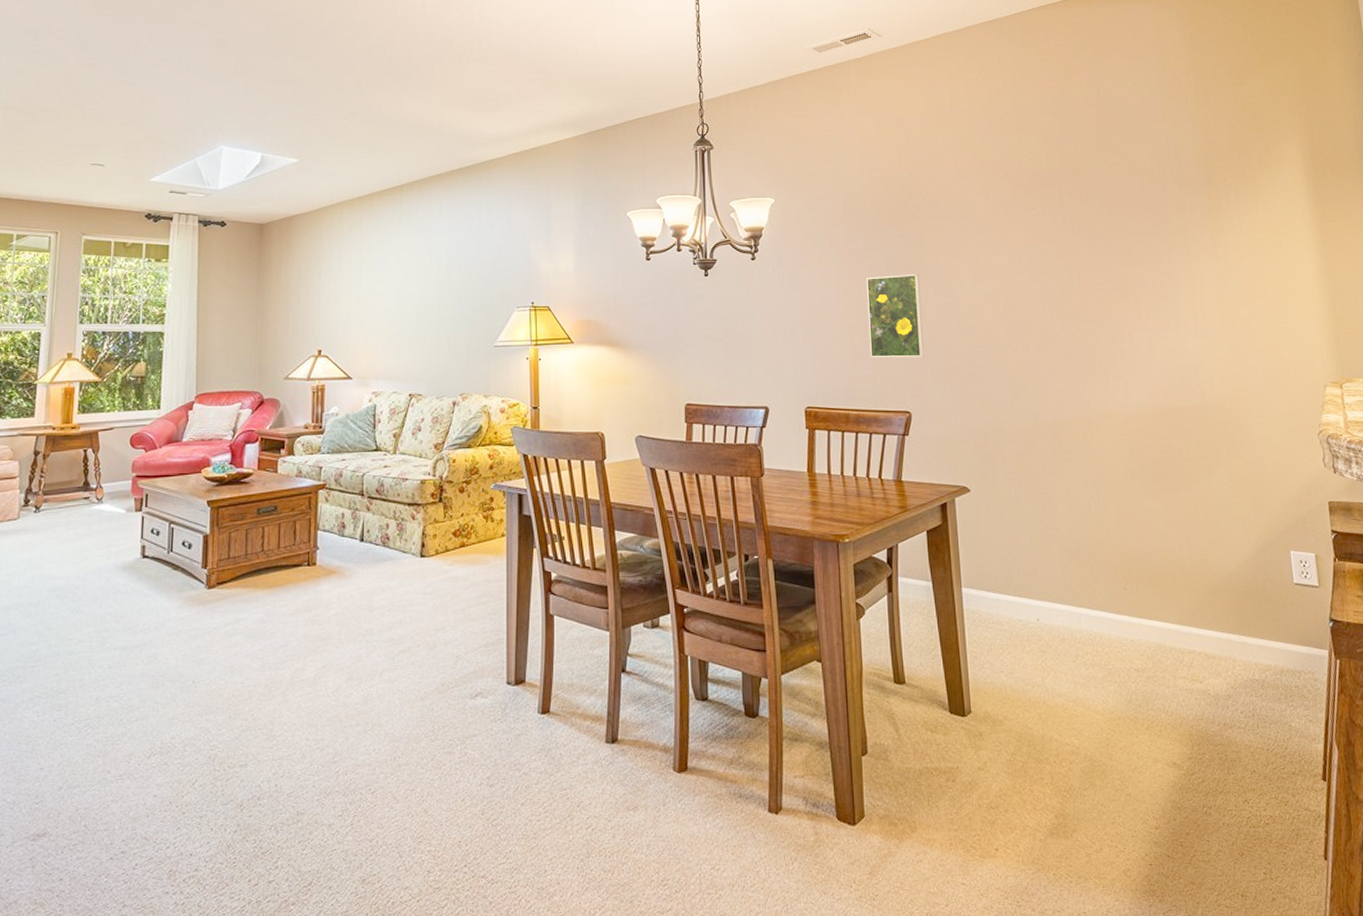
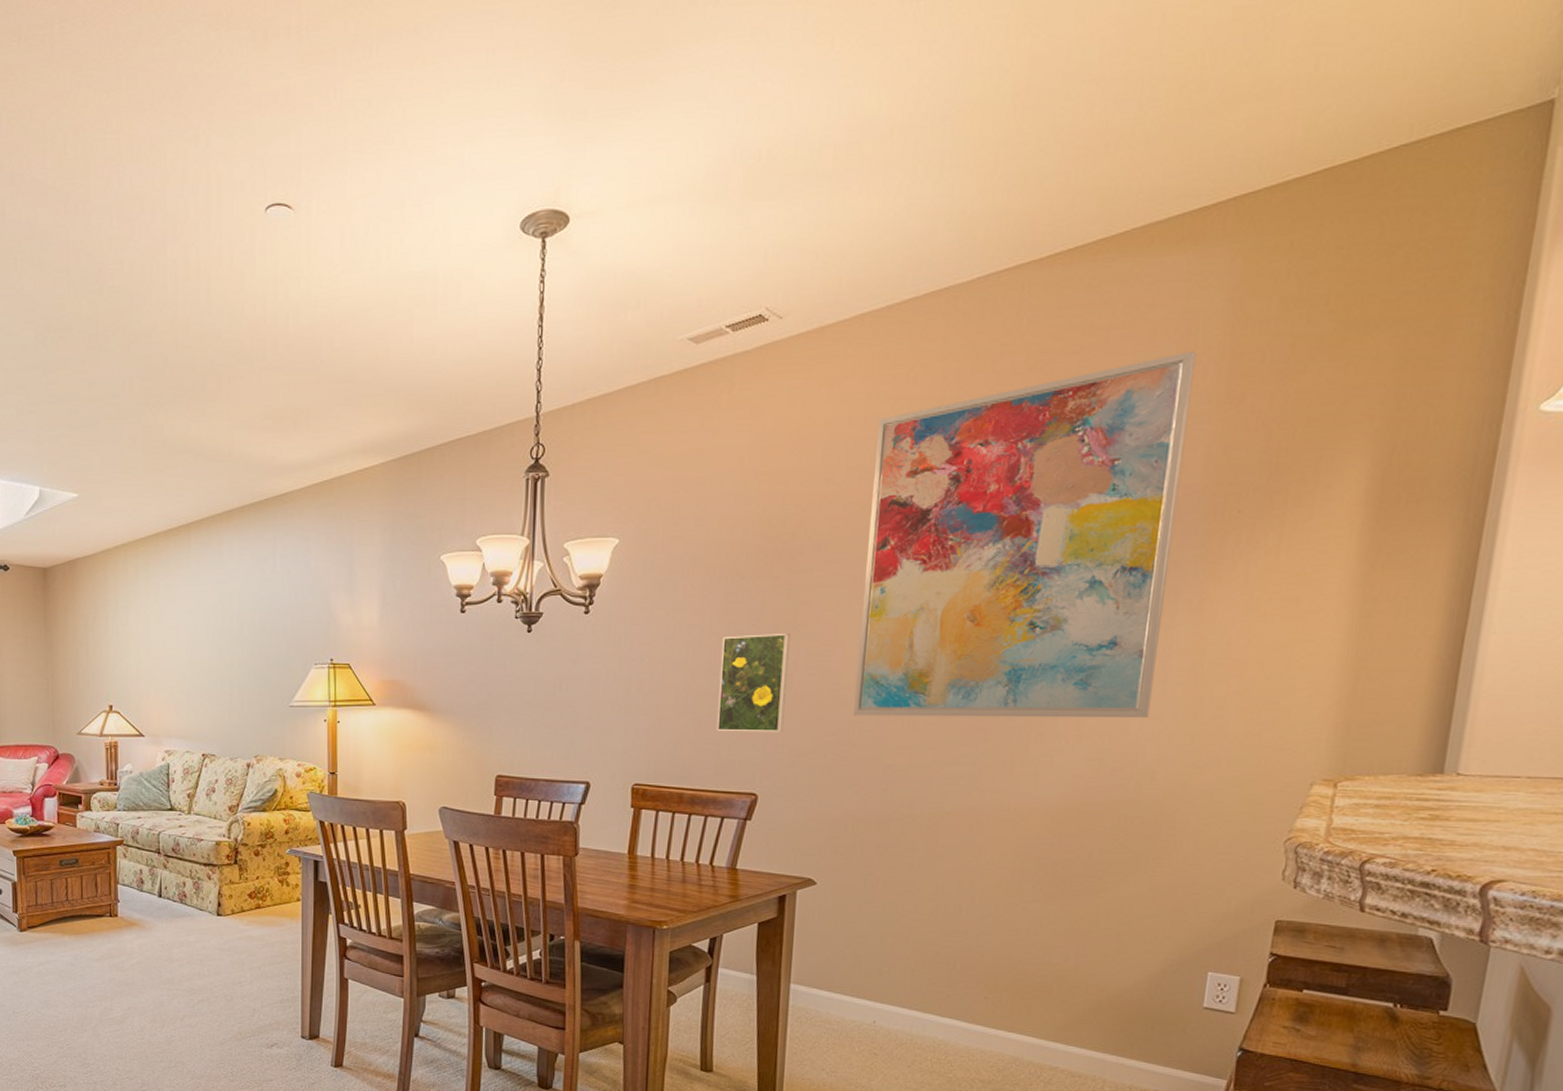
wall art: none [961,68,1198,342] -> present [853,351,1196,719]

